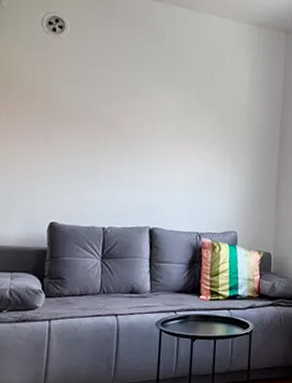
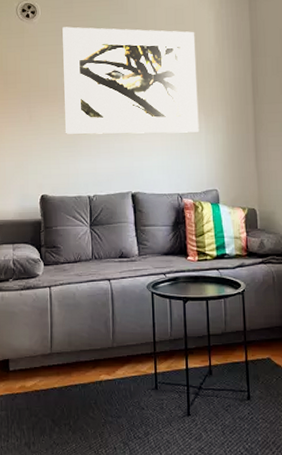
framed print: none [83,48,231,174] -> present [62,26,199,135]

